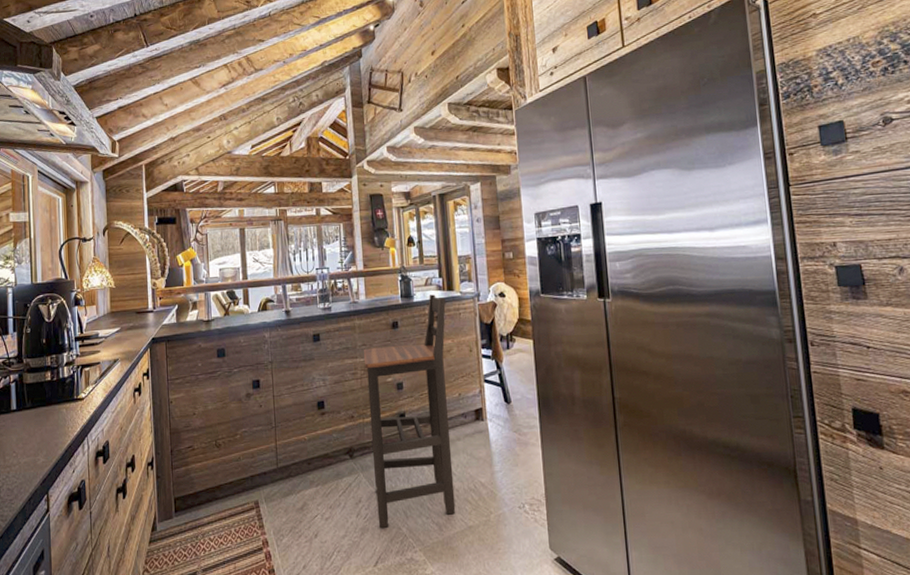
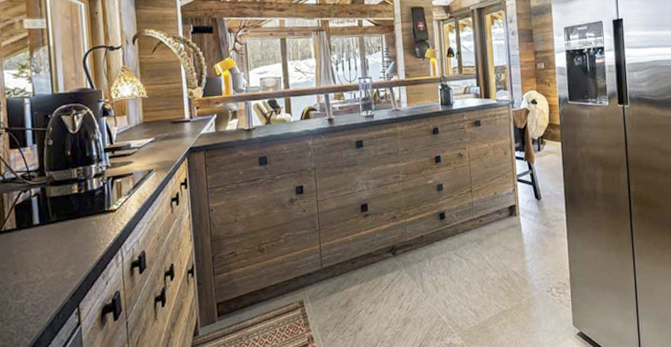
bar stool: present [363,294,456,529] -> none [405,102,491,319]

